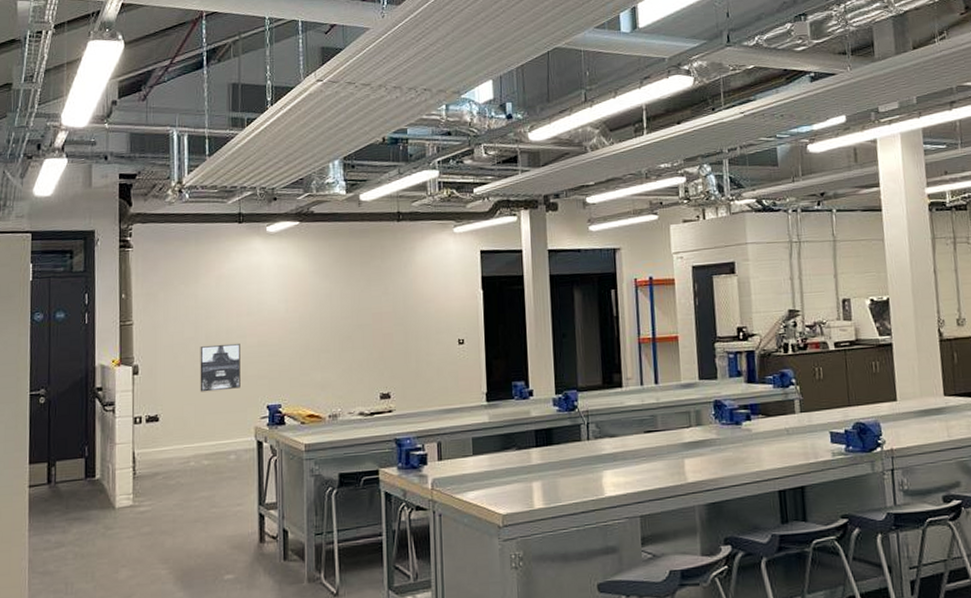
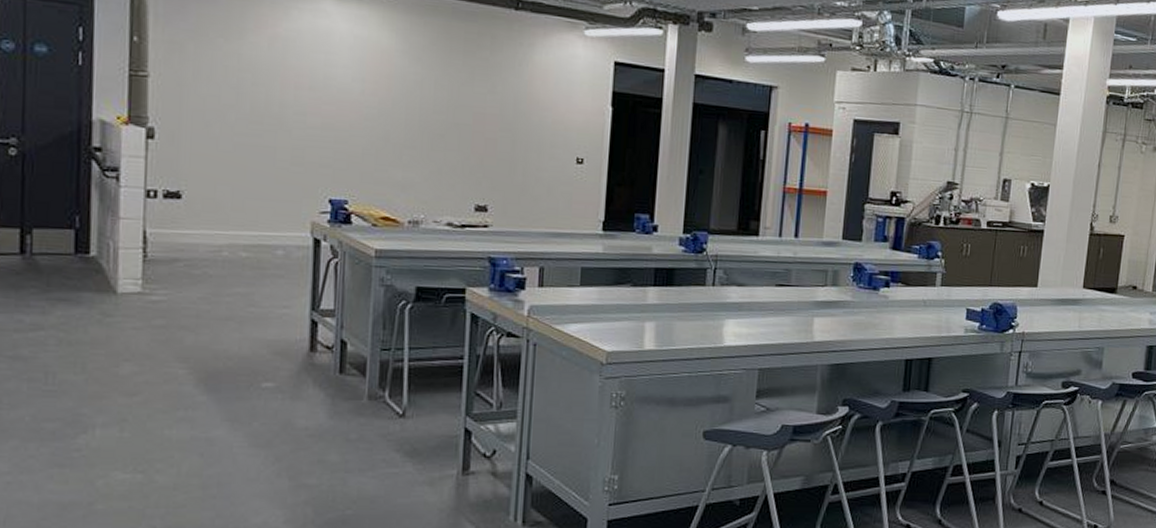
wall art: present [200,344,240,392] -> none [239,118,298,174]

